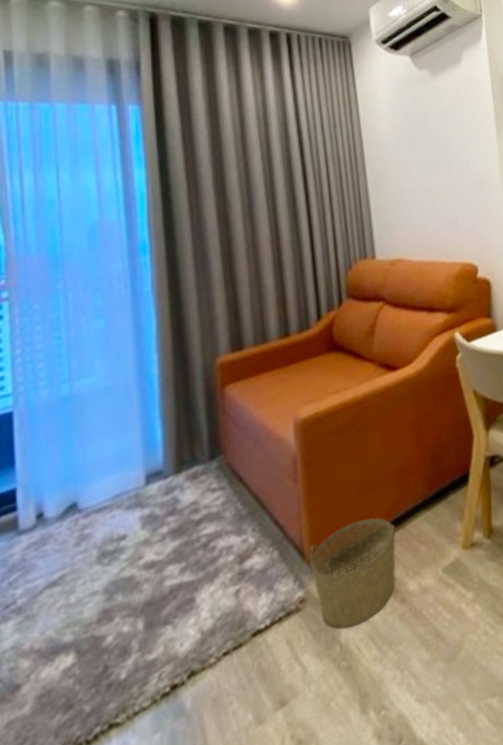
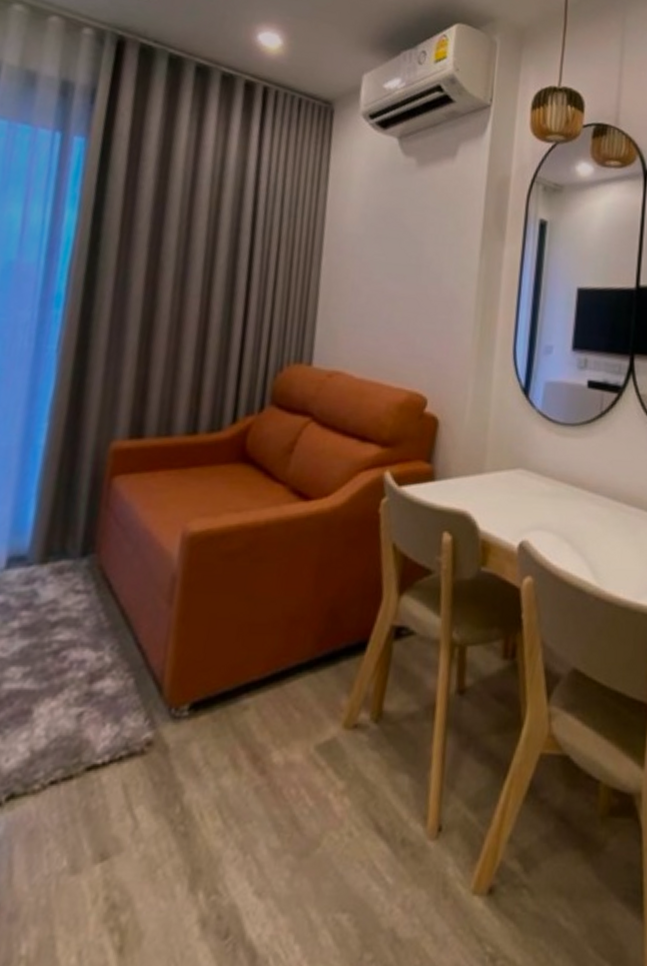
basket: present [309,517,397,630] -> none [166,666,272,788]

